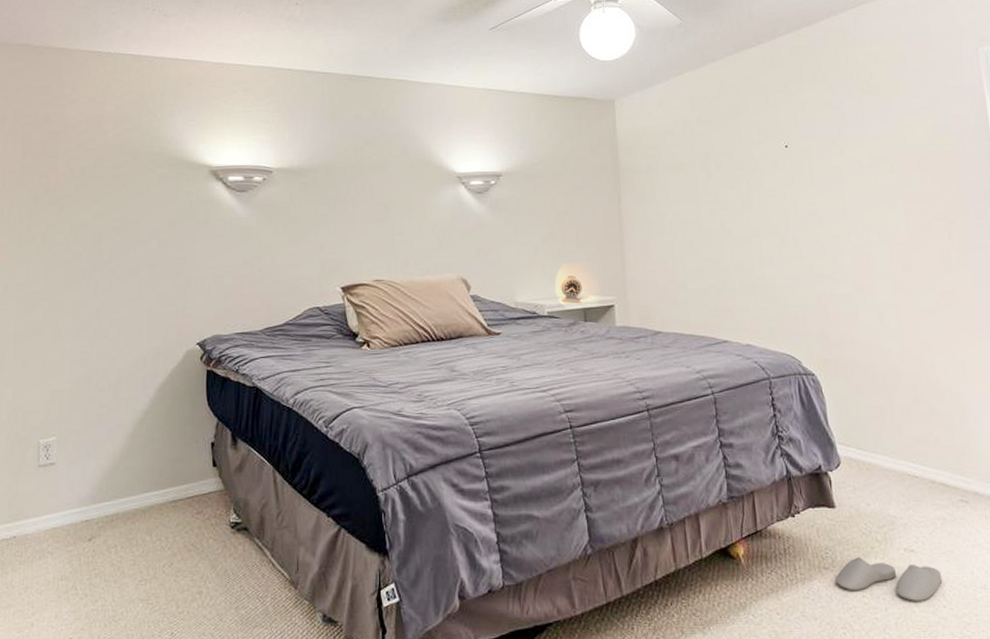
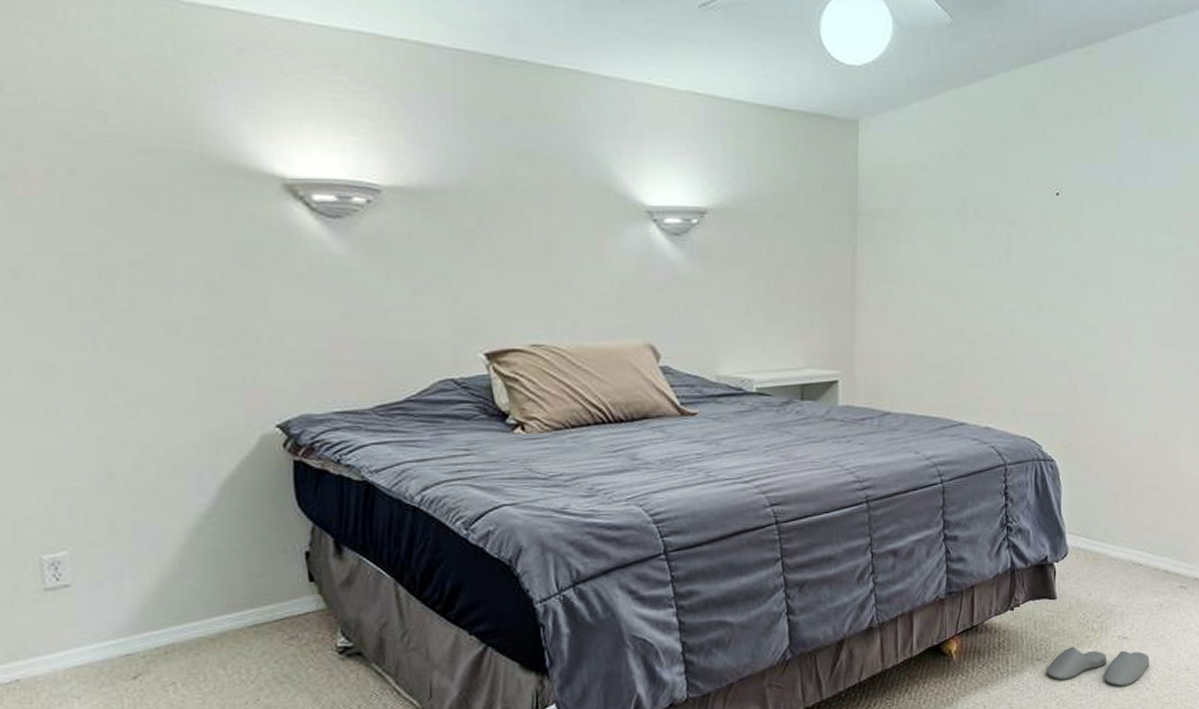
alarm clock: present [560,276,582,304] -> none [774,344,801,379]

